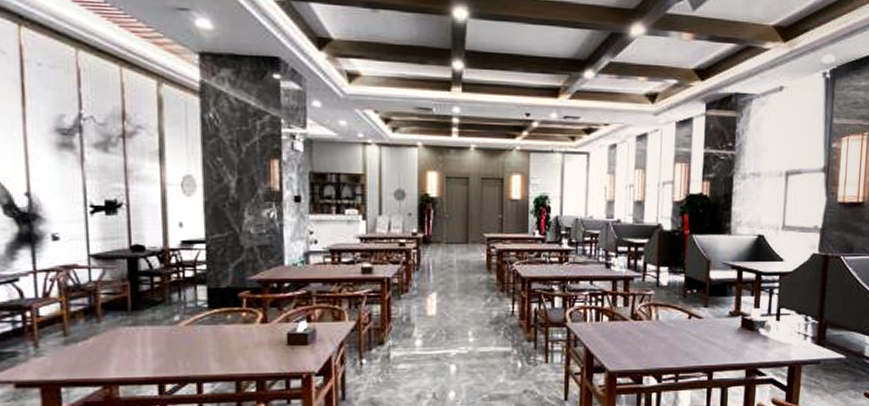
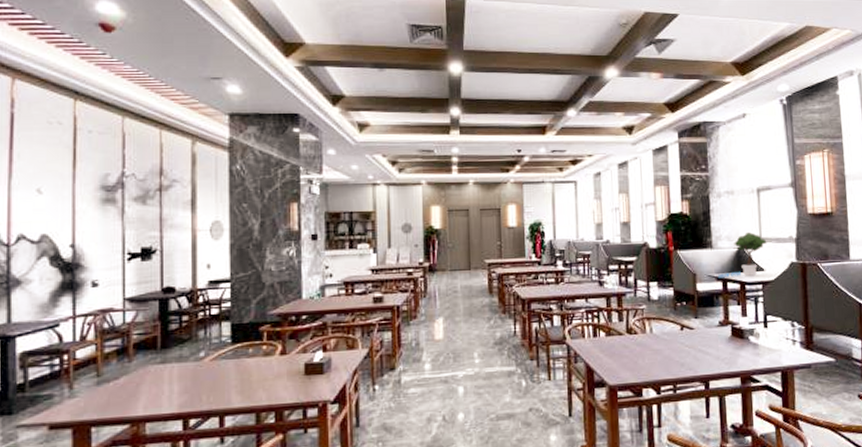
potted tree: none [733,220,790,267] -> present [717,233,767,279]

